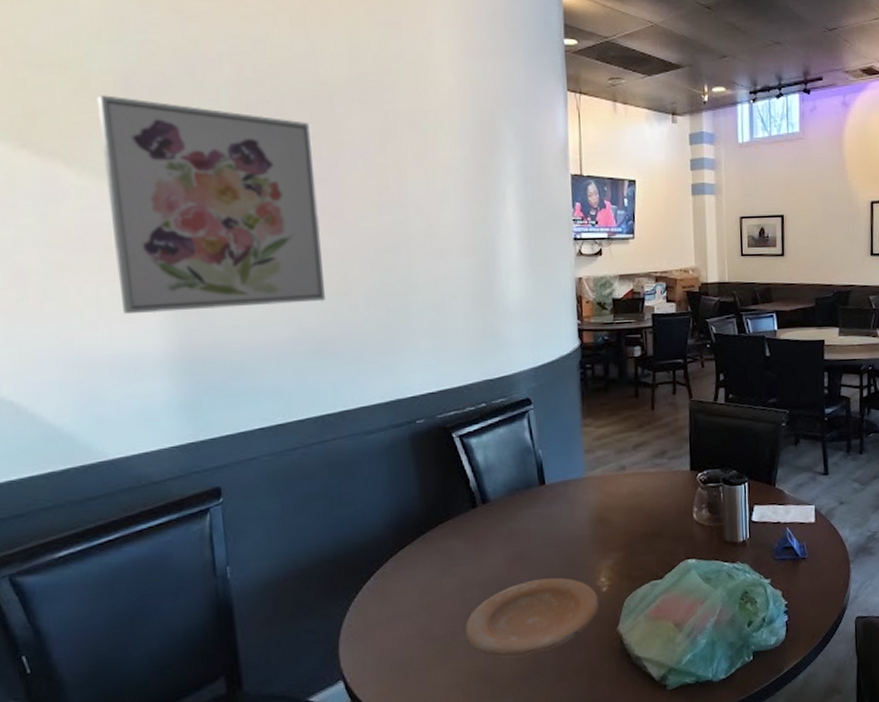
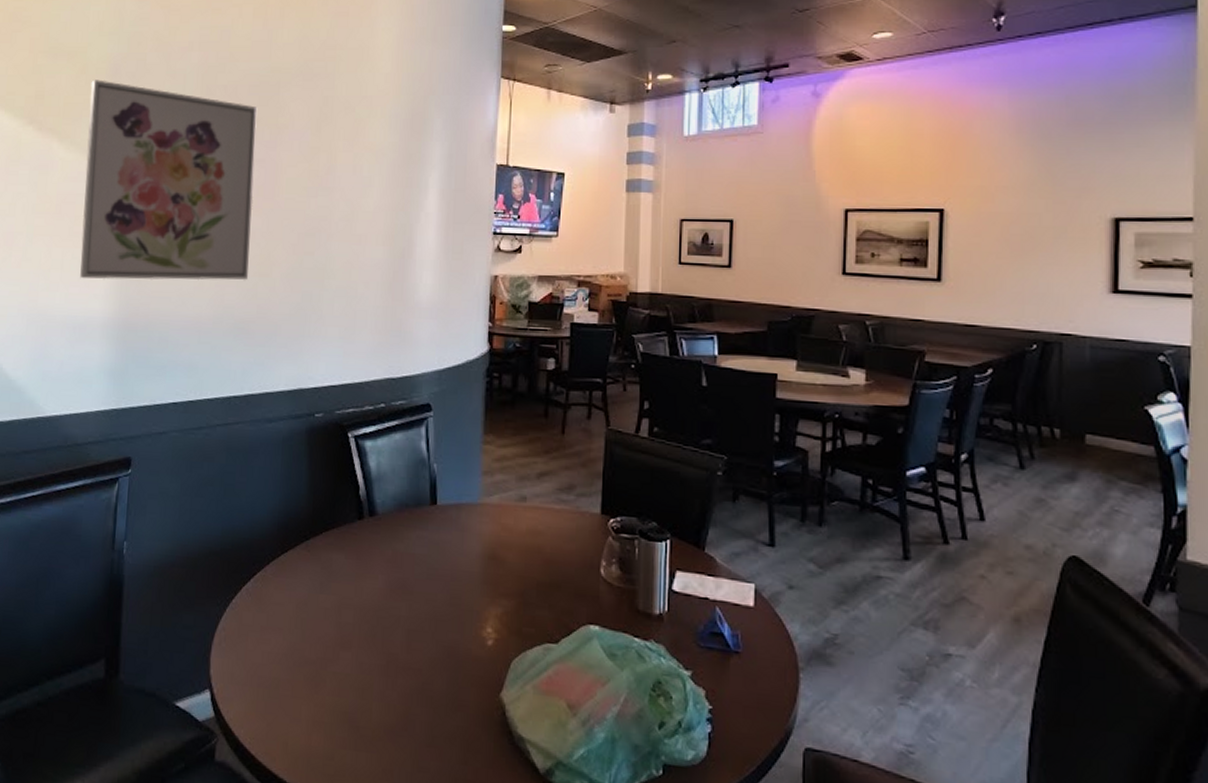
plate: present [465,577,600,657] -> none [336,615,483,705]

